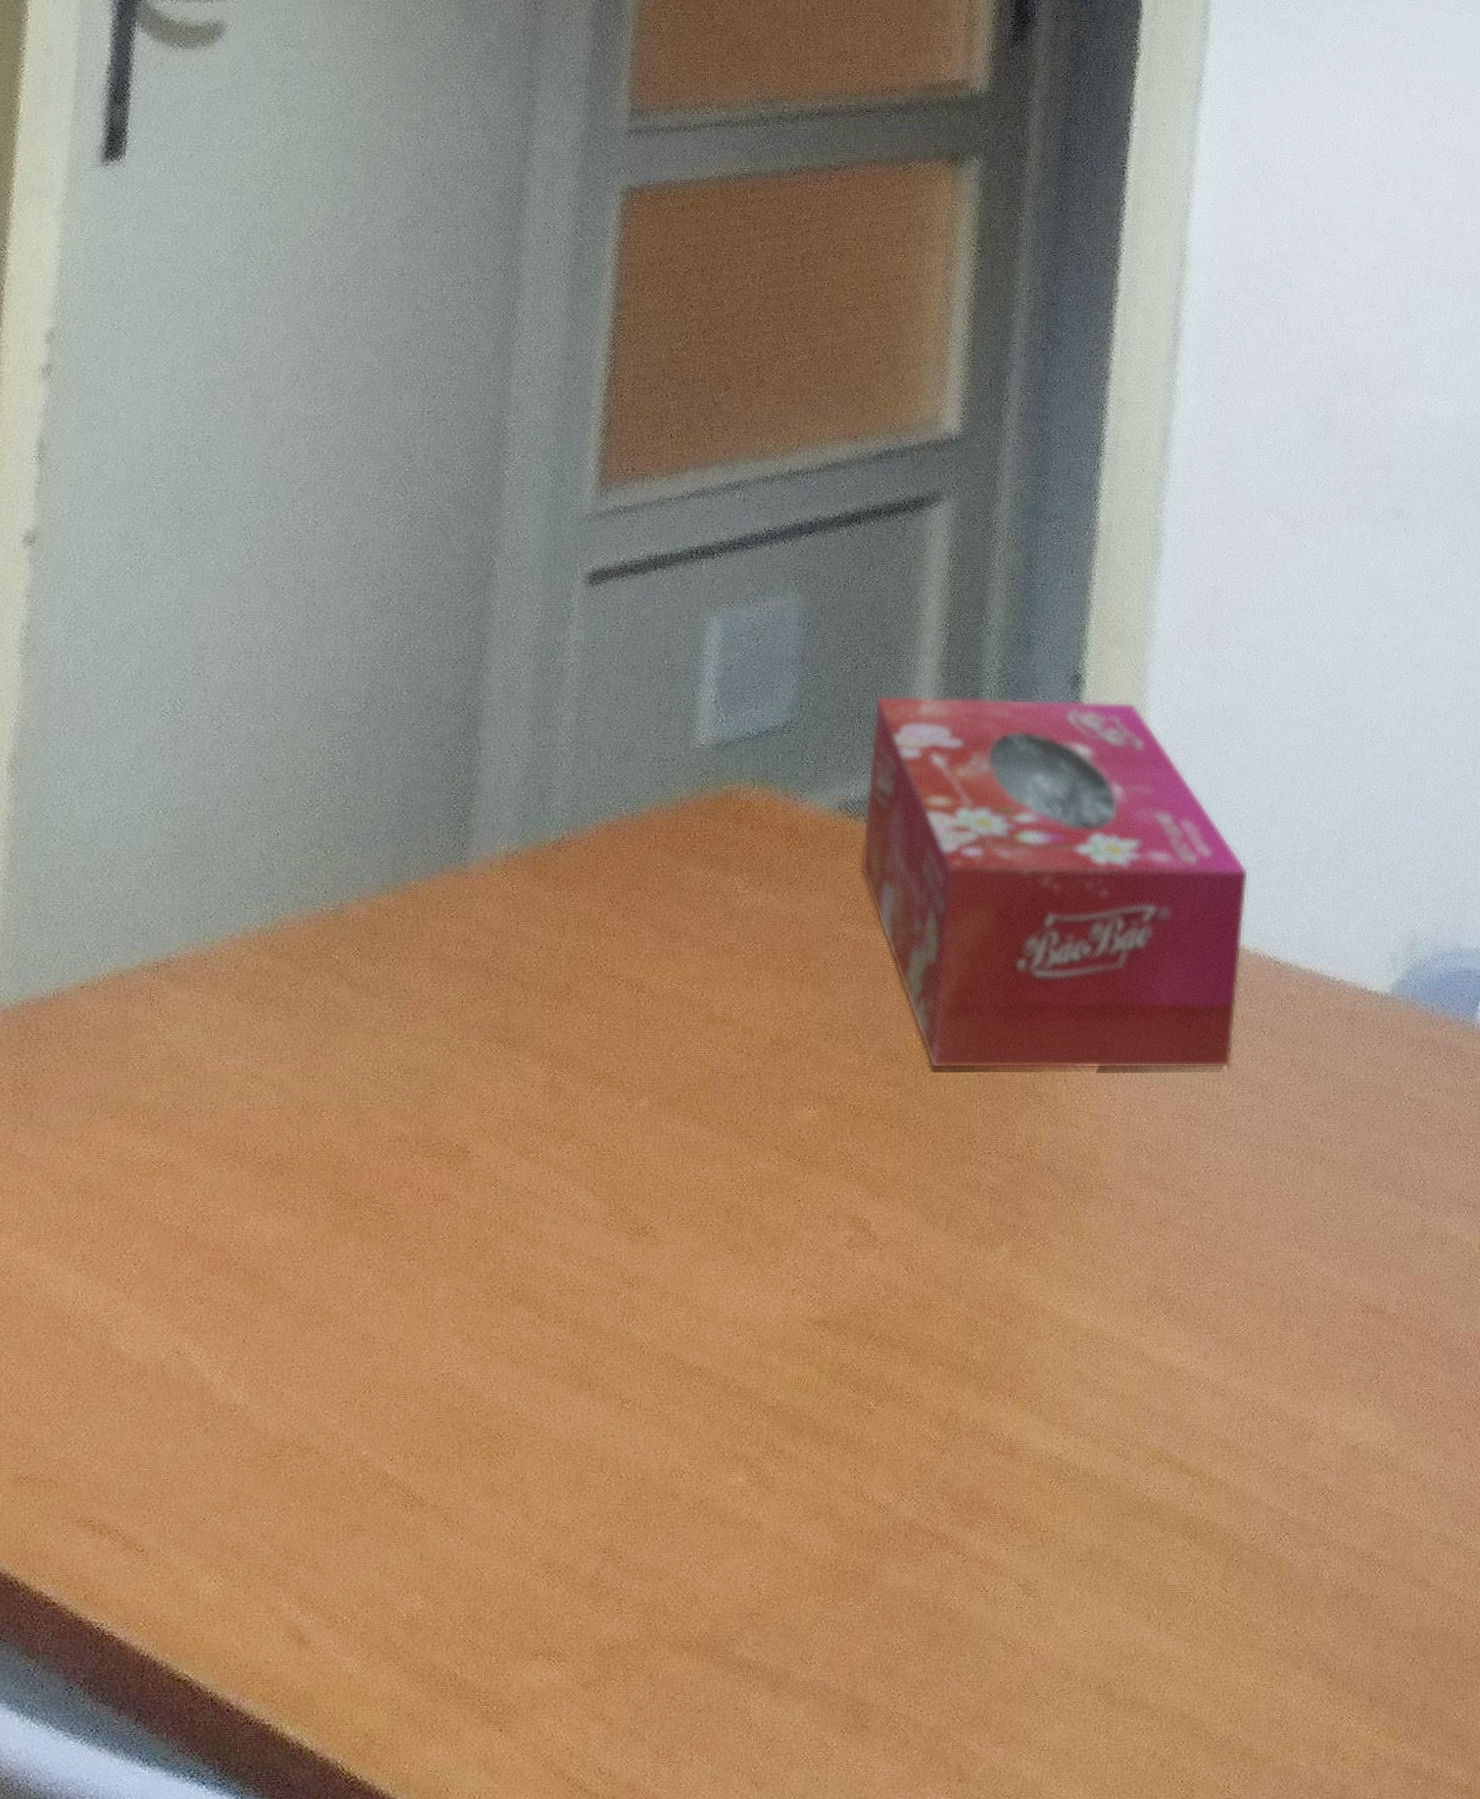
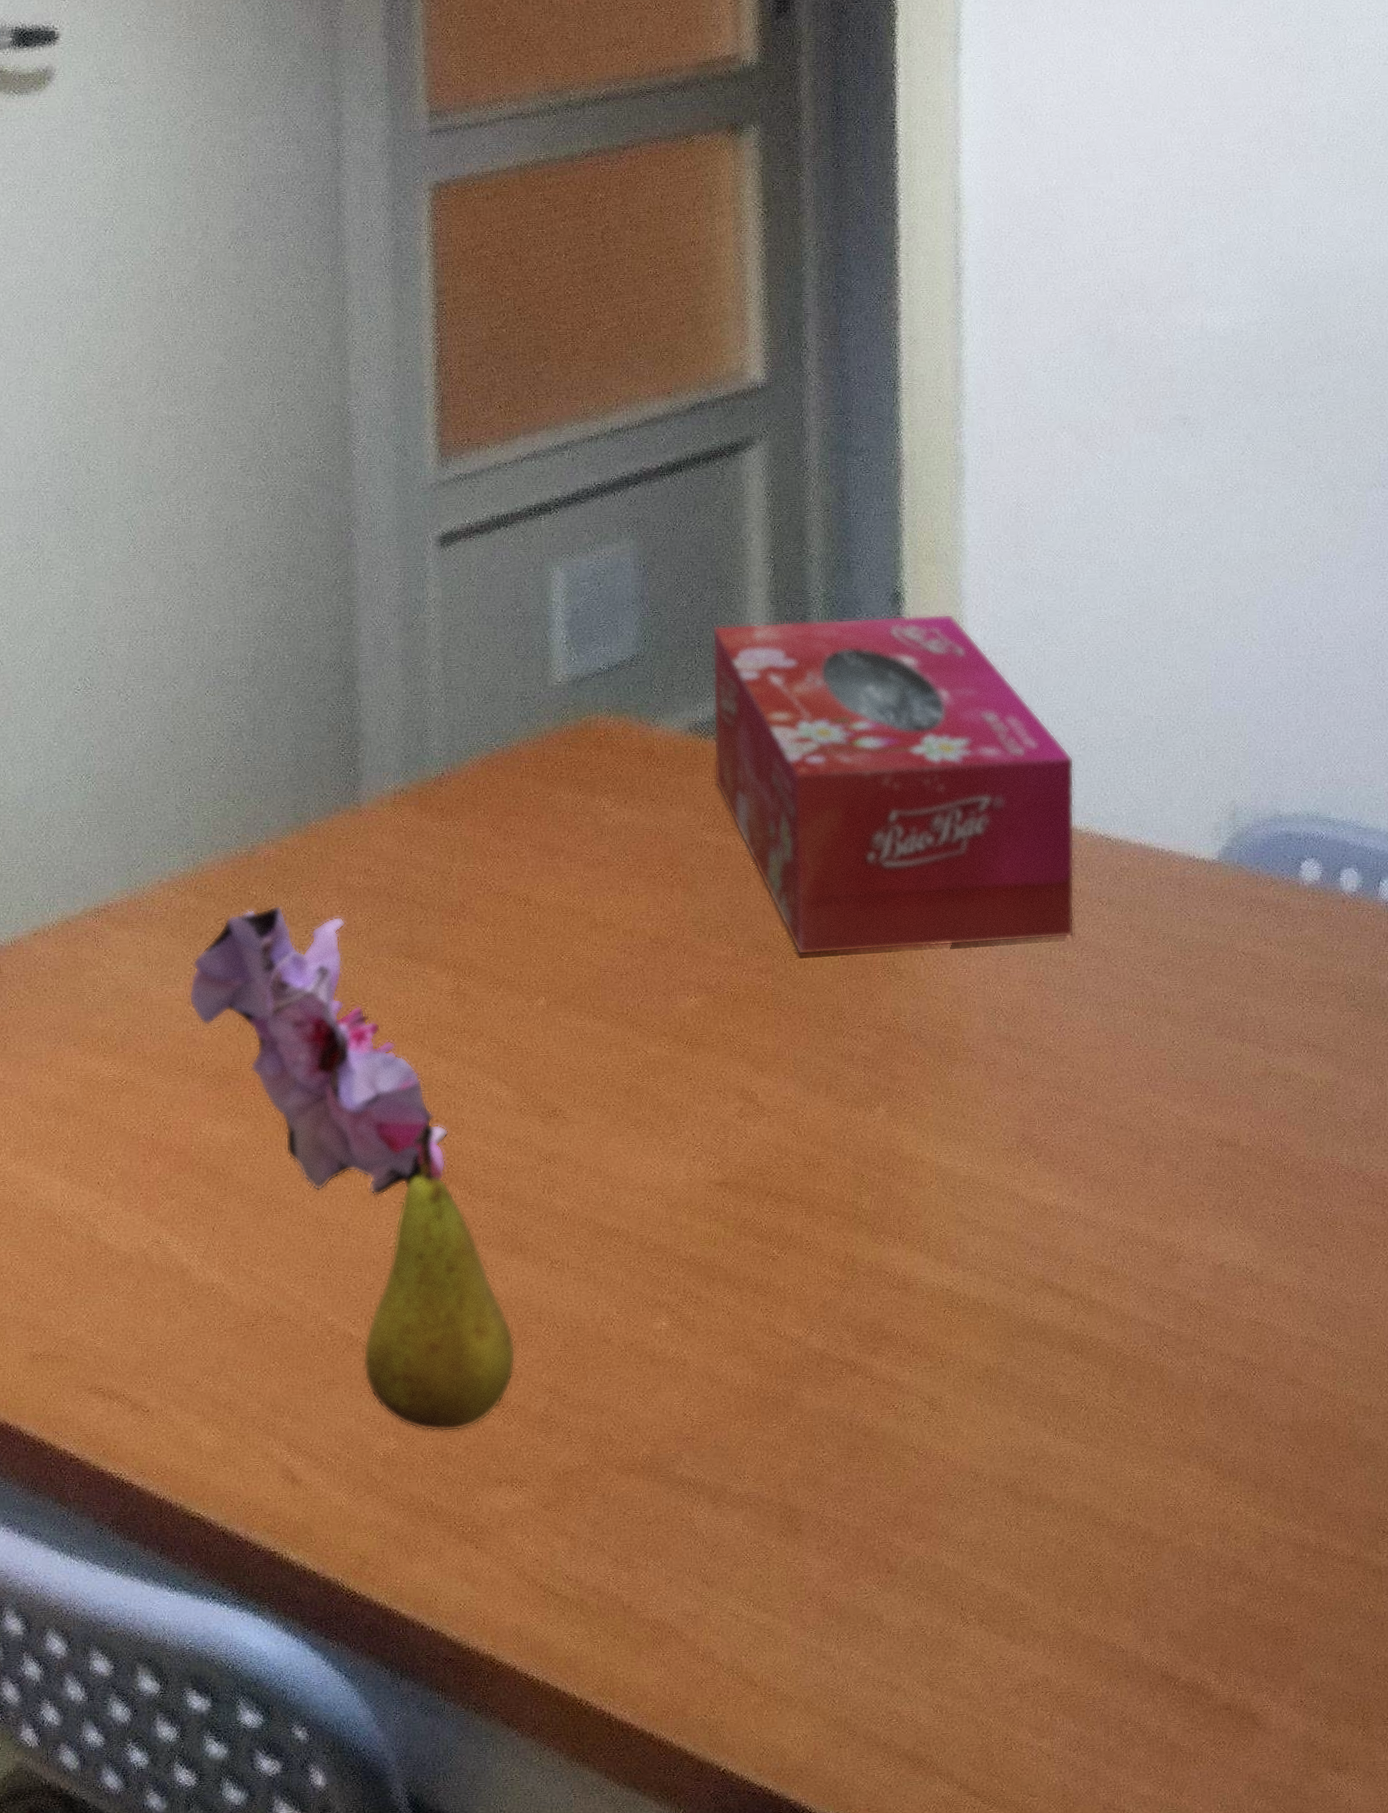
flower: none [248,973,524,1315] -> present [188,905,449,1197]
fruit: none [395,1234,571,1593] -> present [362,1123,516,1433]

